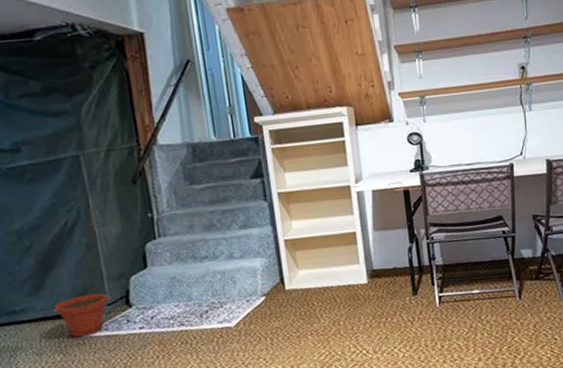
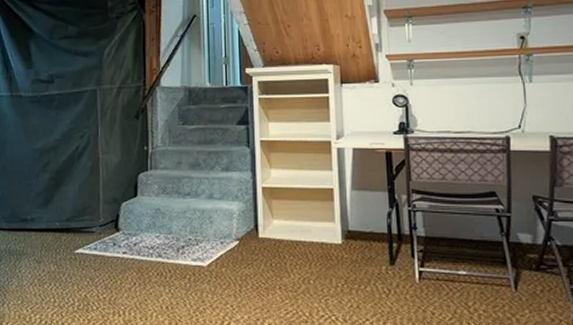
plant pot: present [54,293,108,338] -> none [57,213,101,252]

